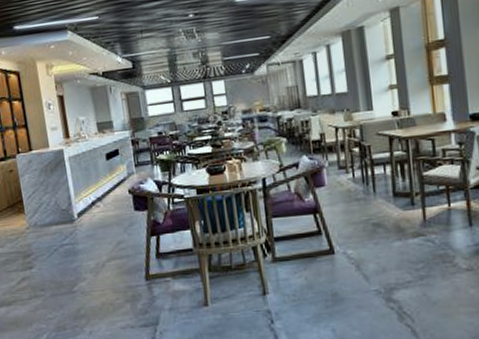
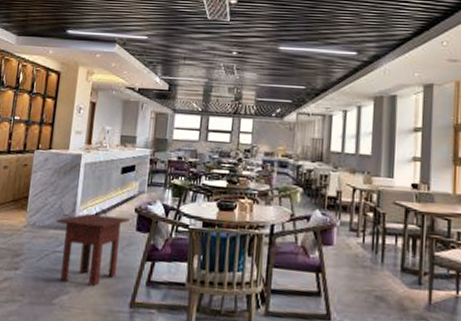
side table: none [56,200,126,271] -> present [56,214,130,286]

